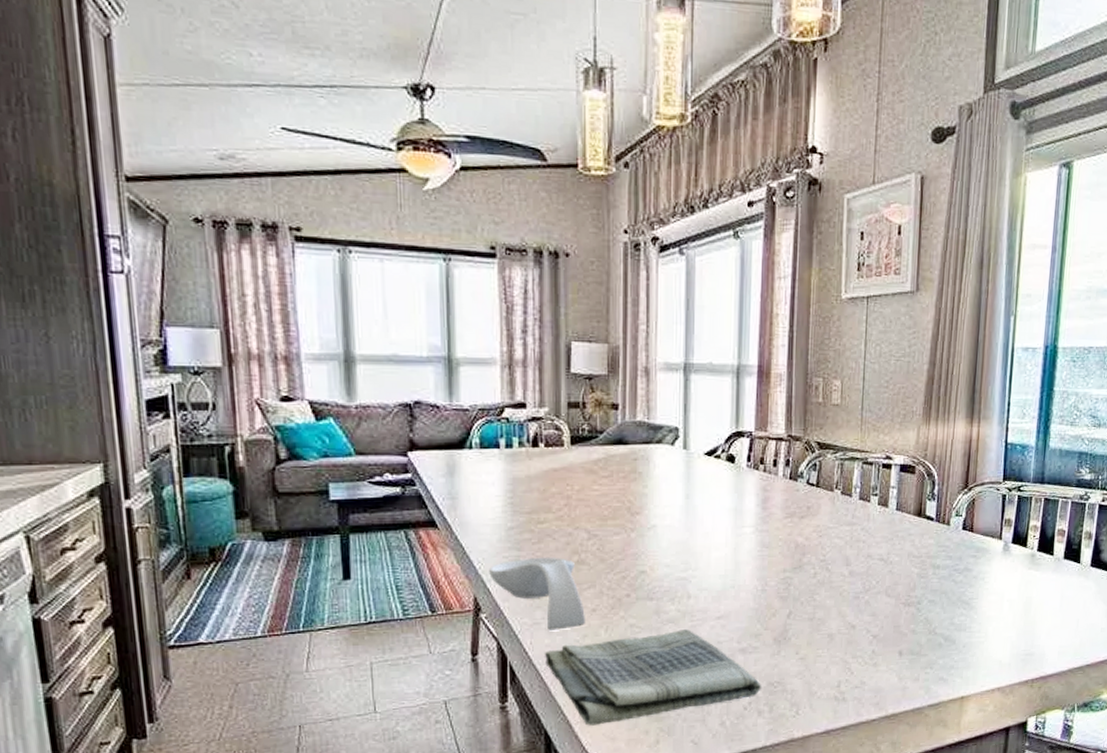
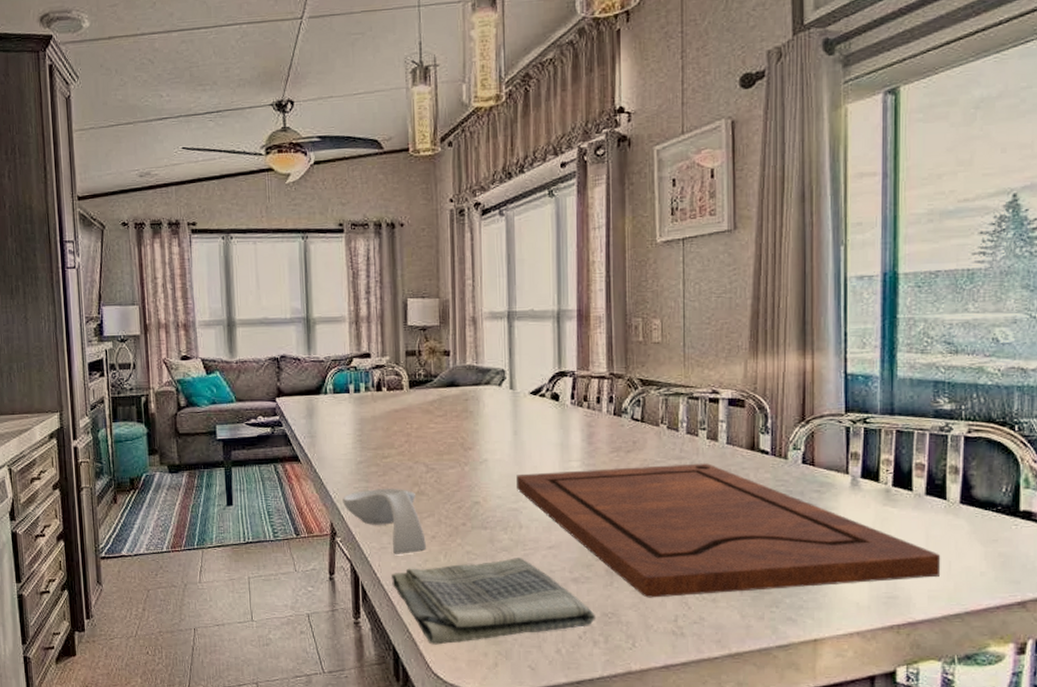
cutting board: none [686,529,1072,665] -> present [516,463,941,598]

